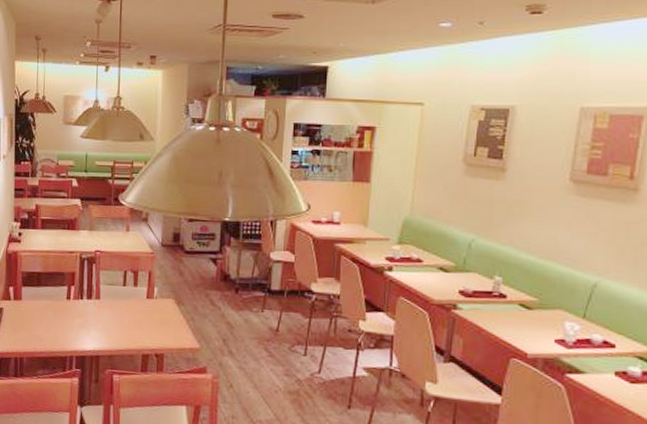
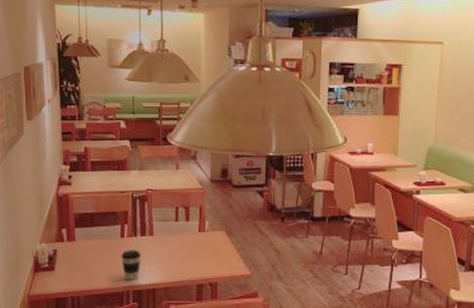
coffee cup: none [66,313,87,346] -> present [121,250,142,281]

